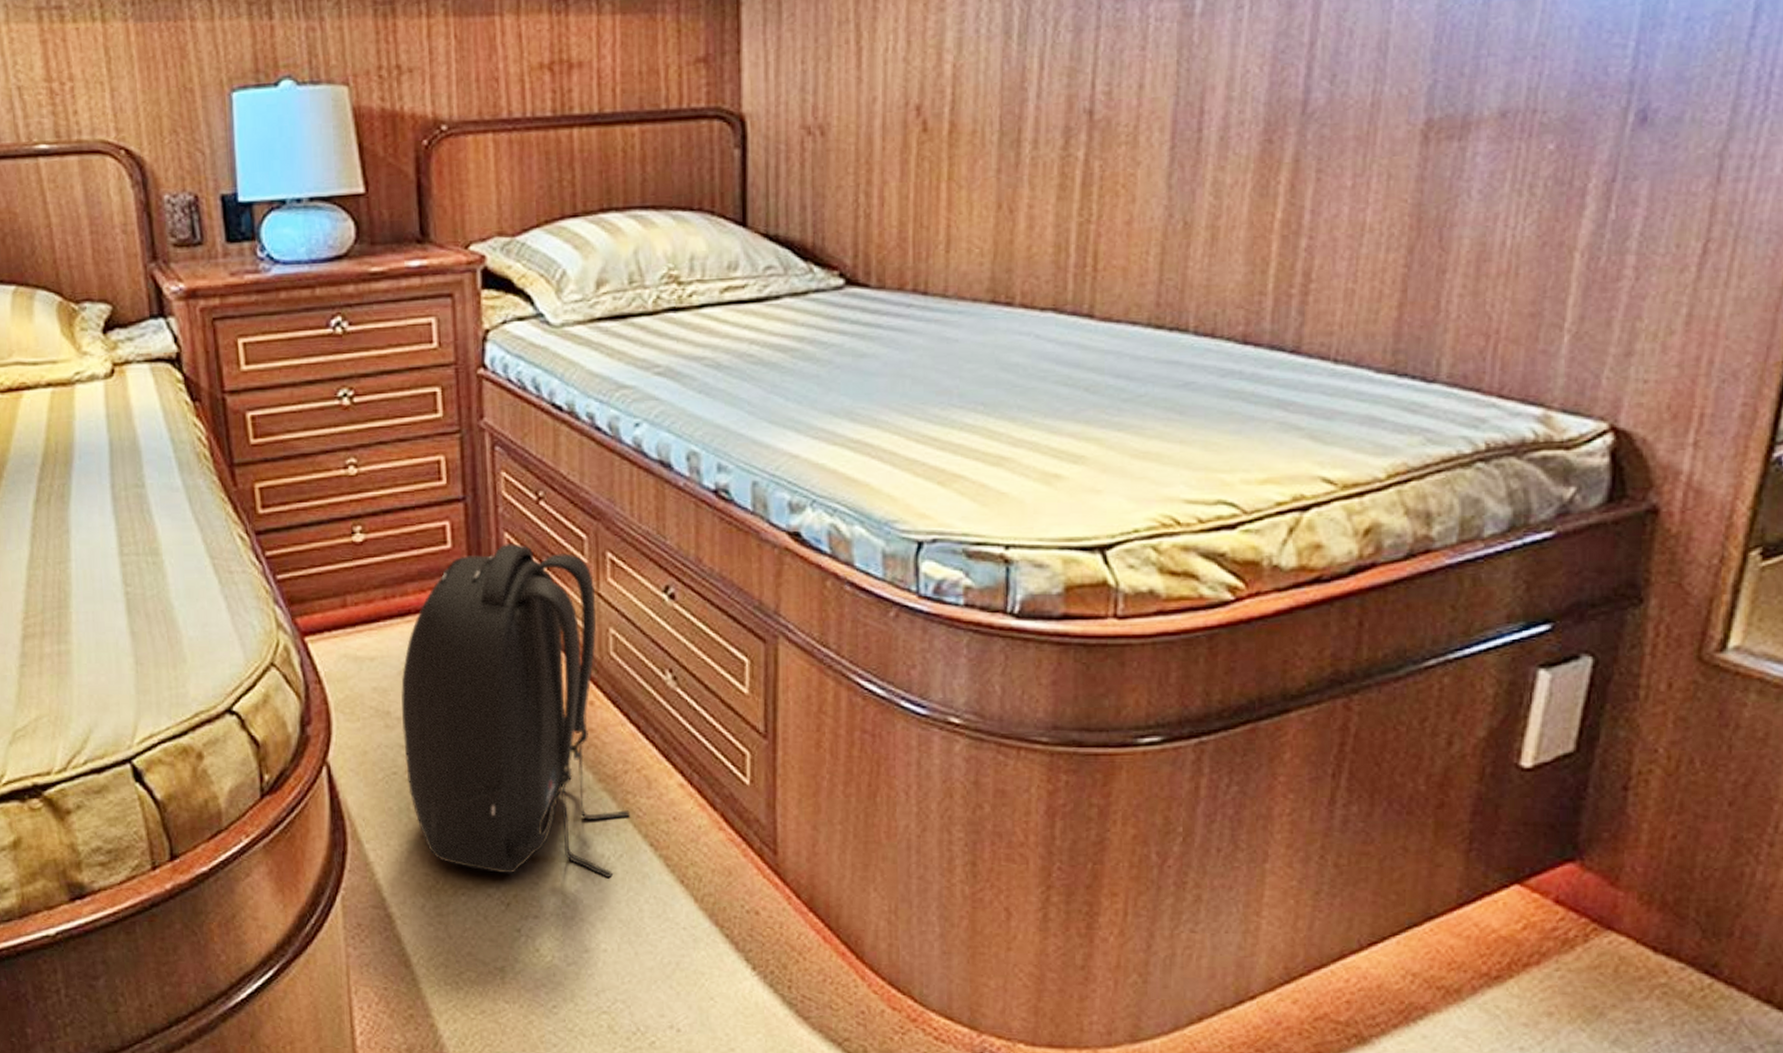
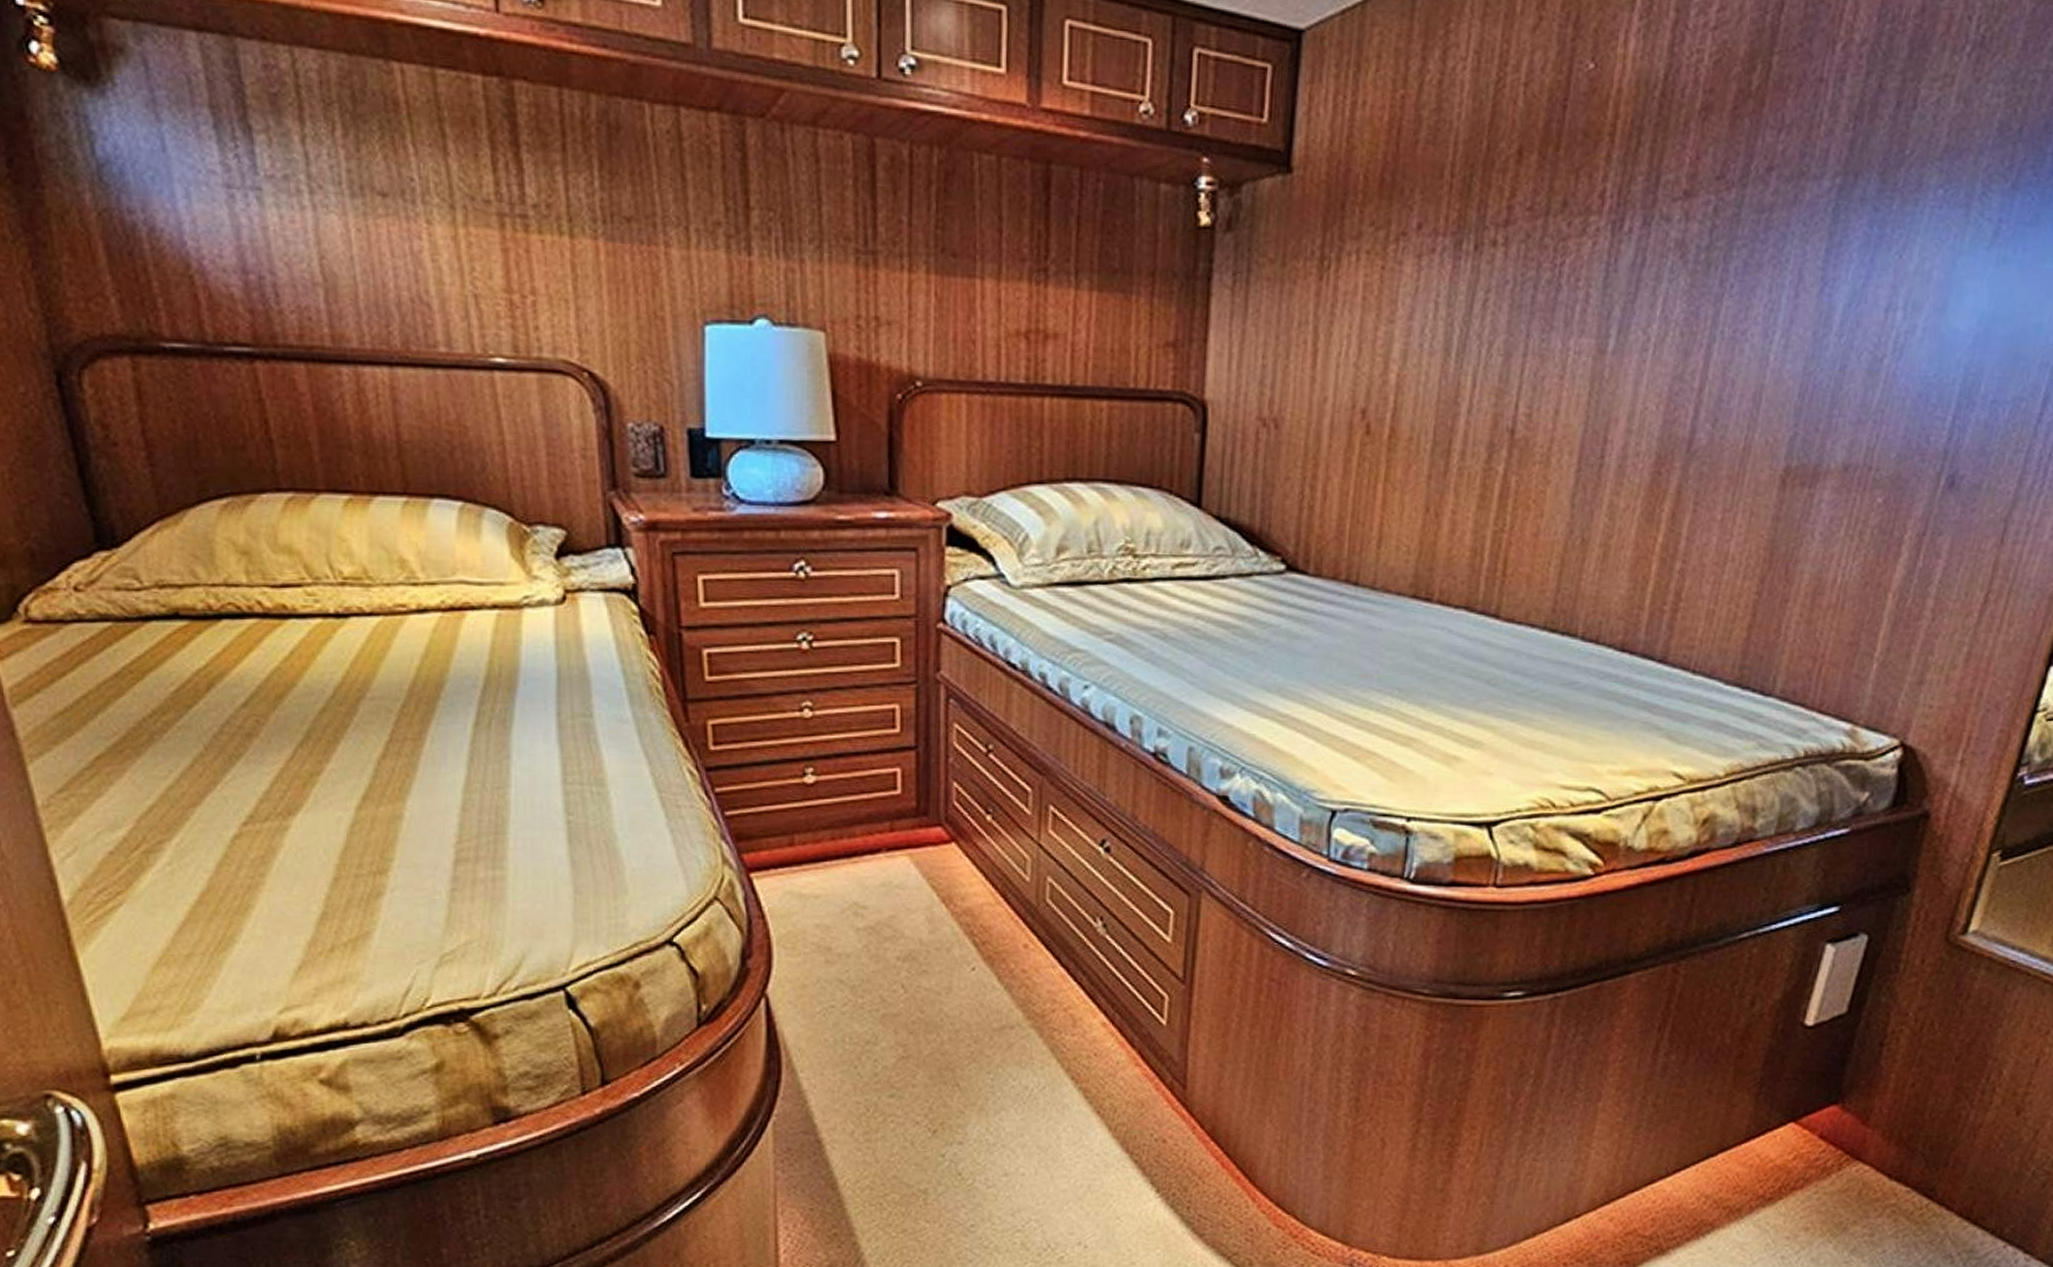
backpack: present [401,542,630,879] -> none [842,791,1055,1109]

